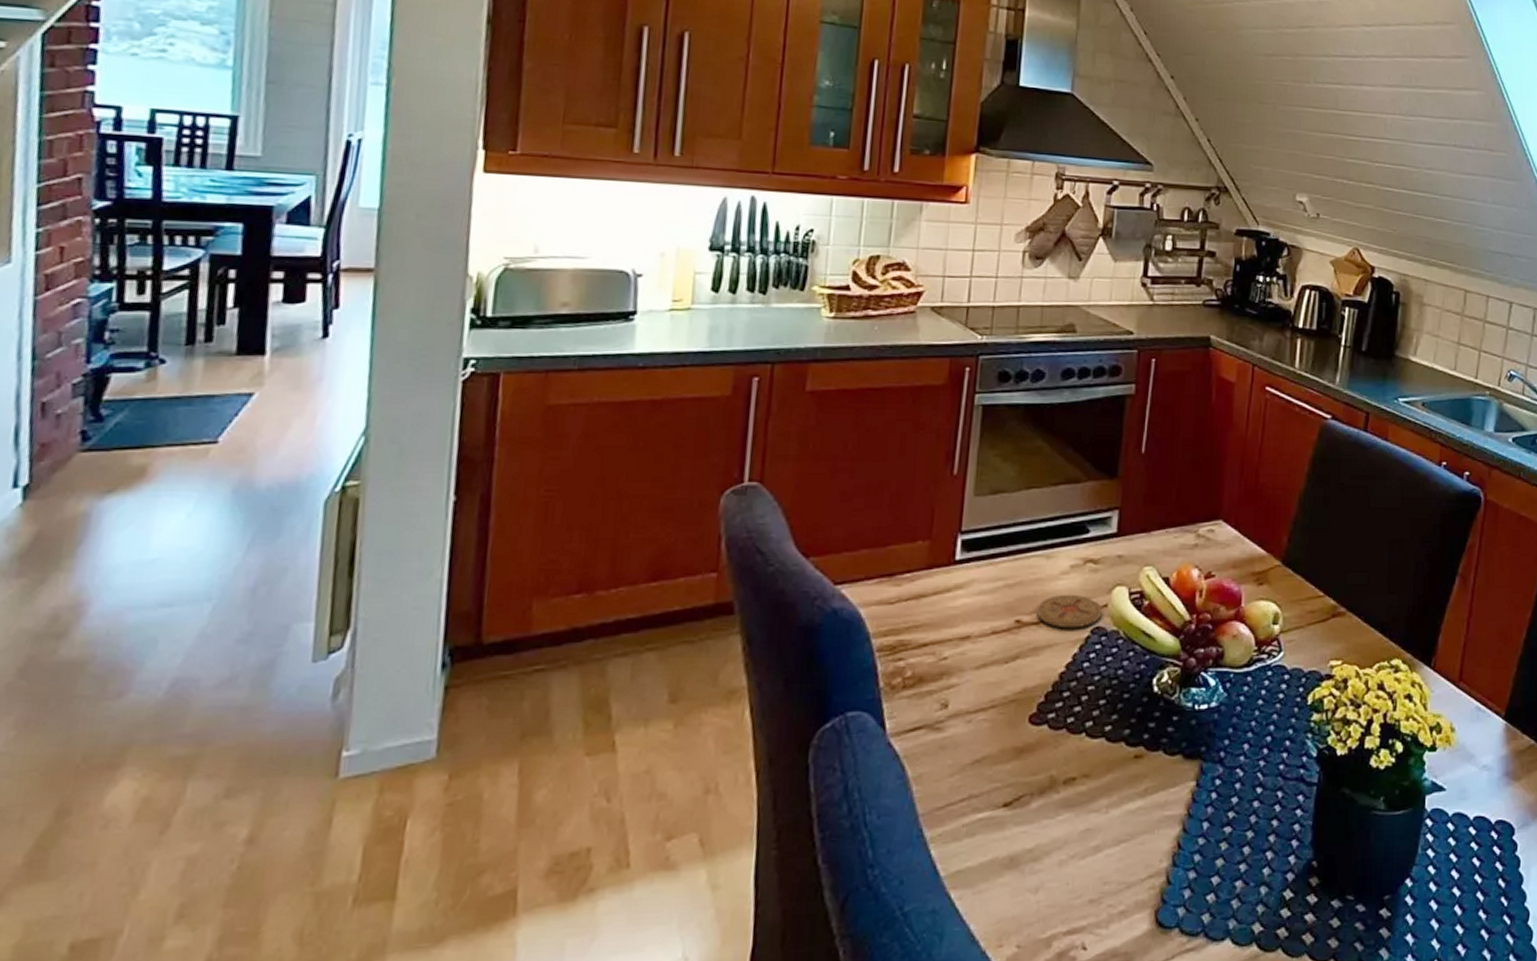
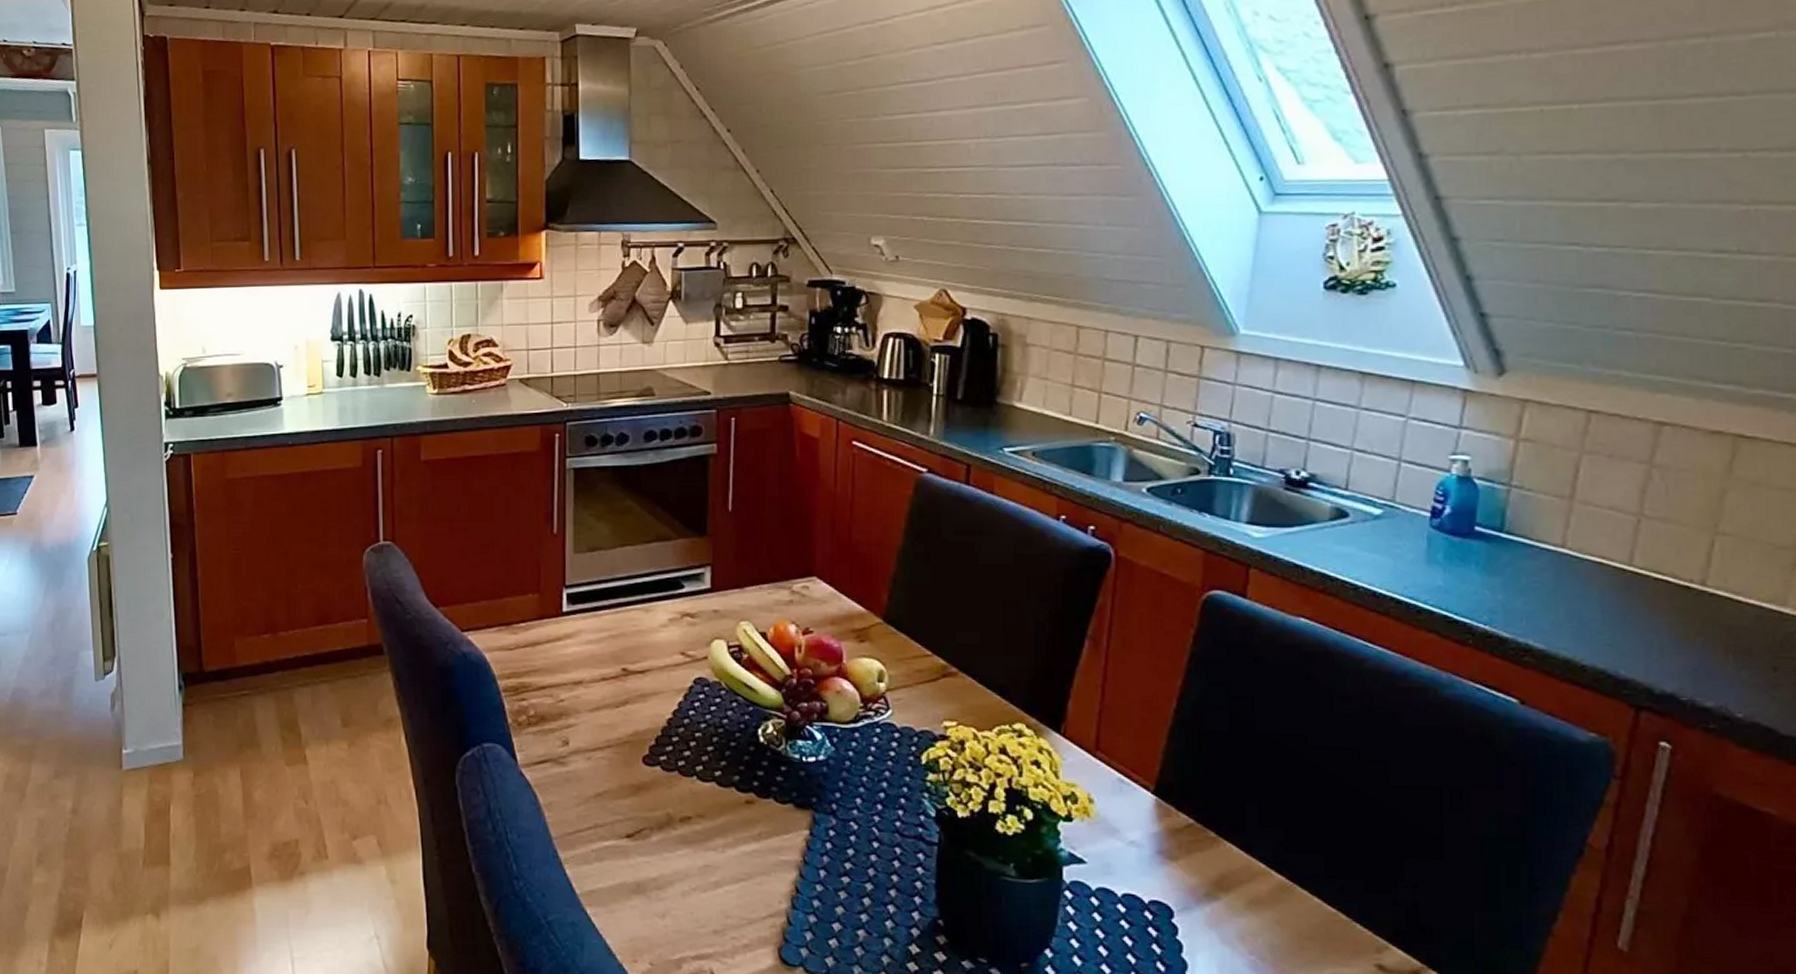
coaster: present [1037,594,1103,629] -> none [641,645,704,678]

